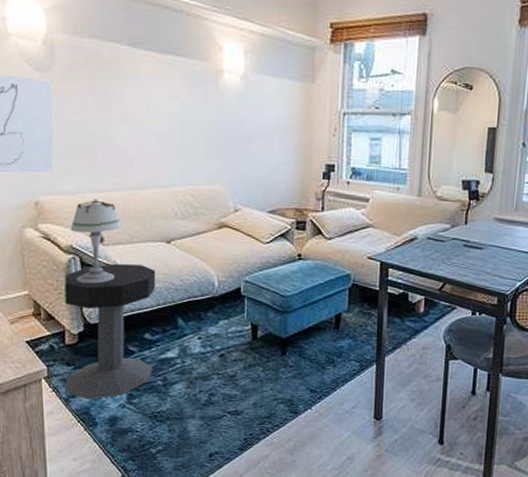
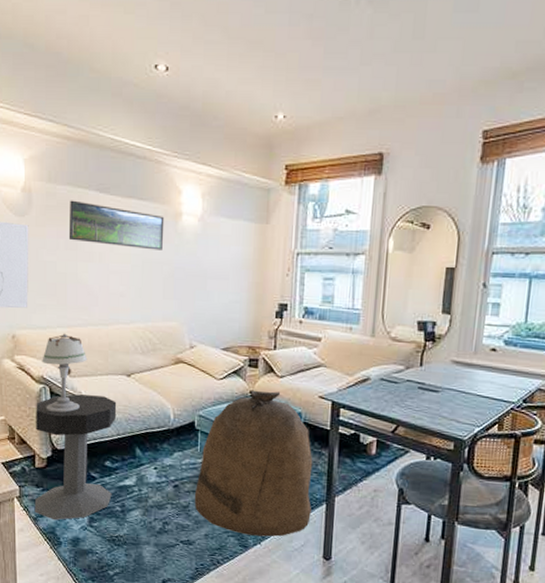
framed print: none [98,55,204,110] -> present [68,200,165,250]
bag: none [241,253,363,401] -> present [194,390,313,537]

